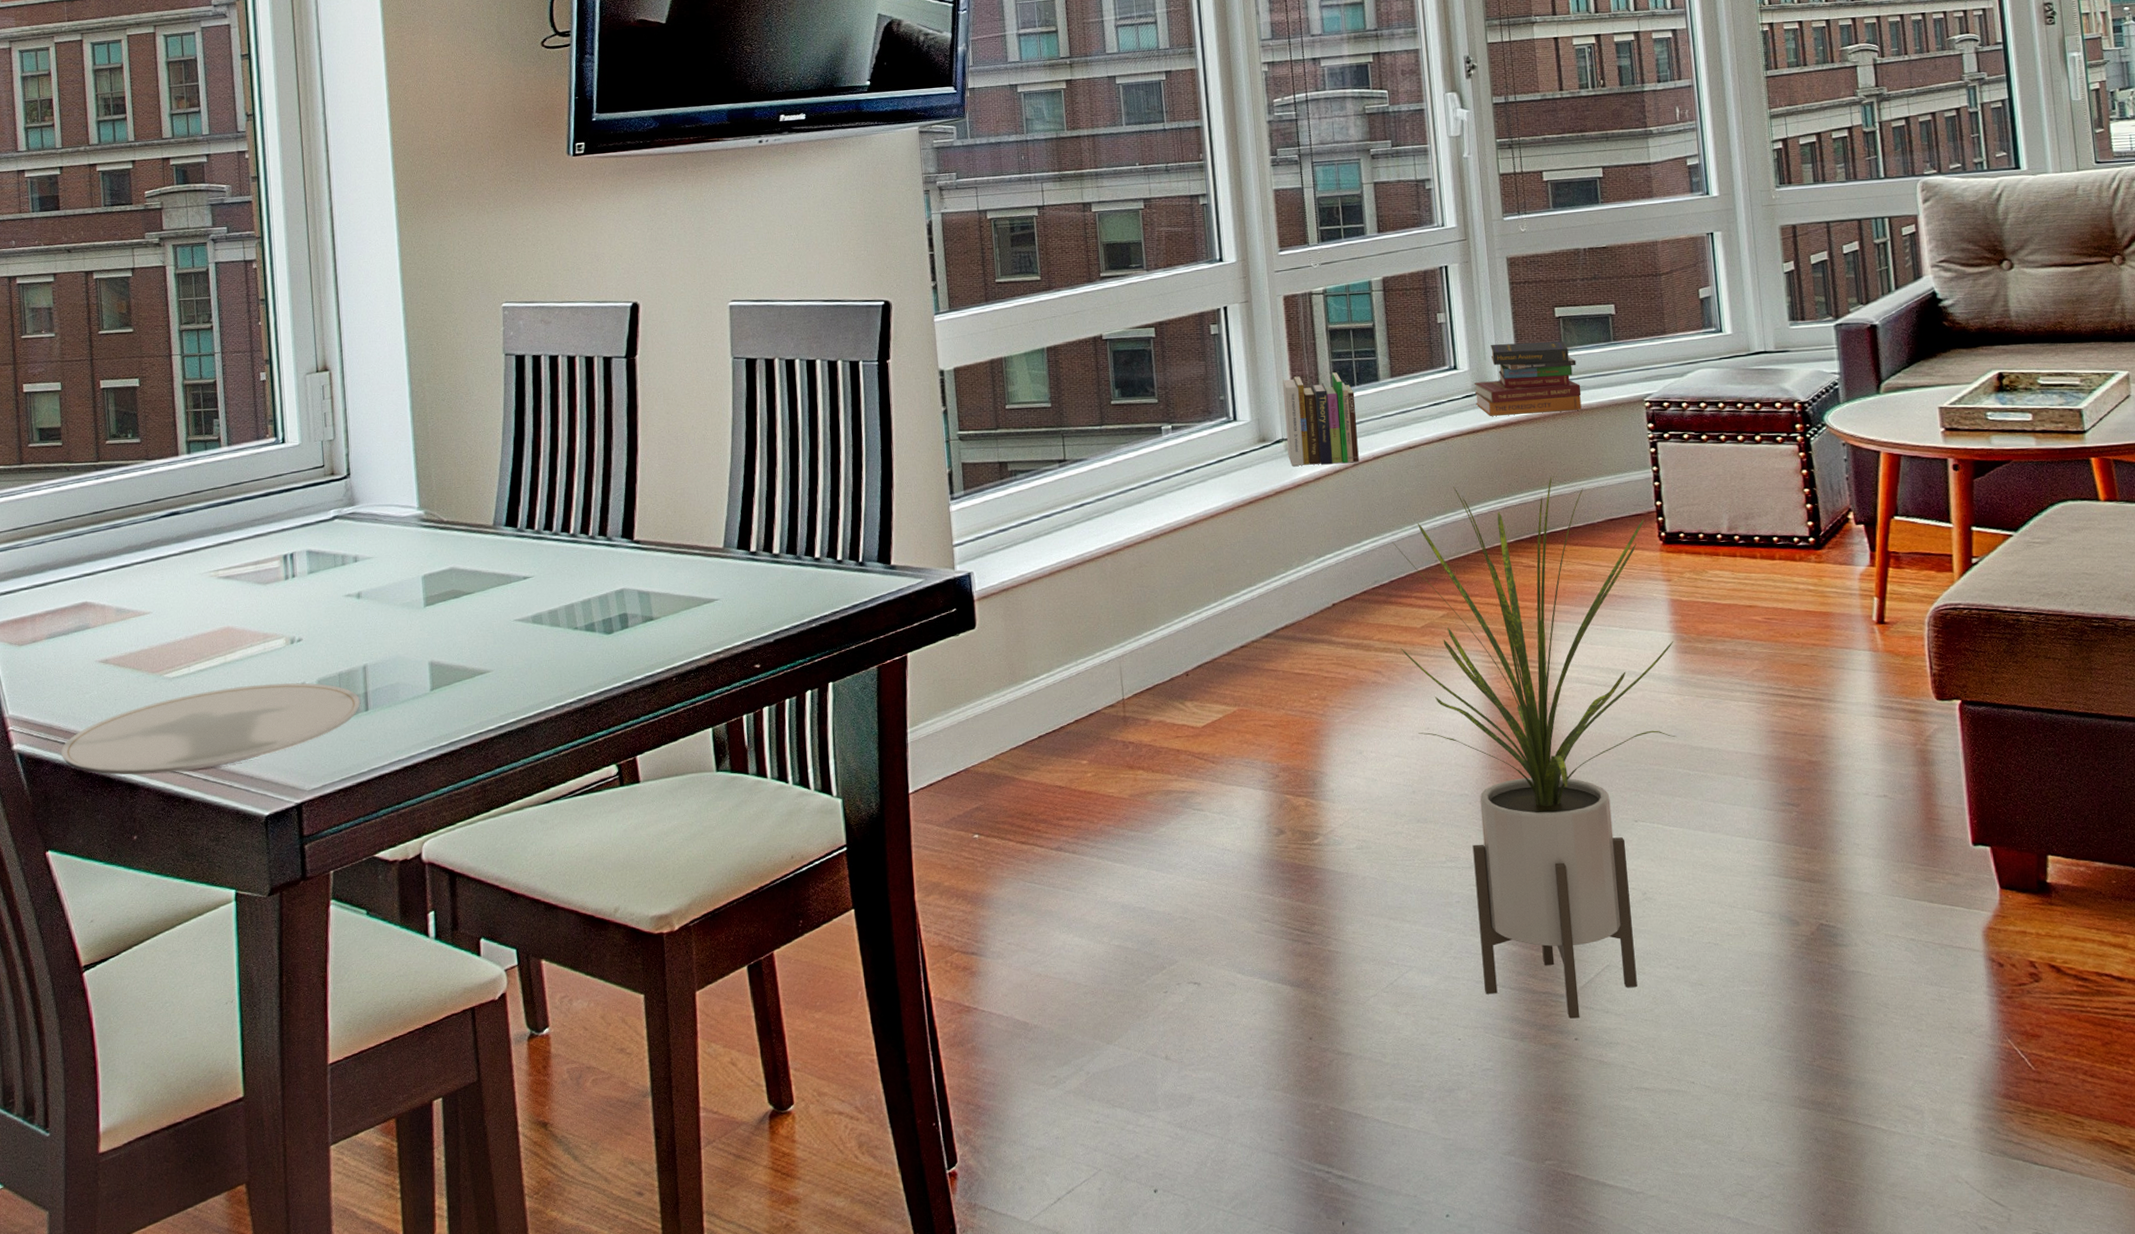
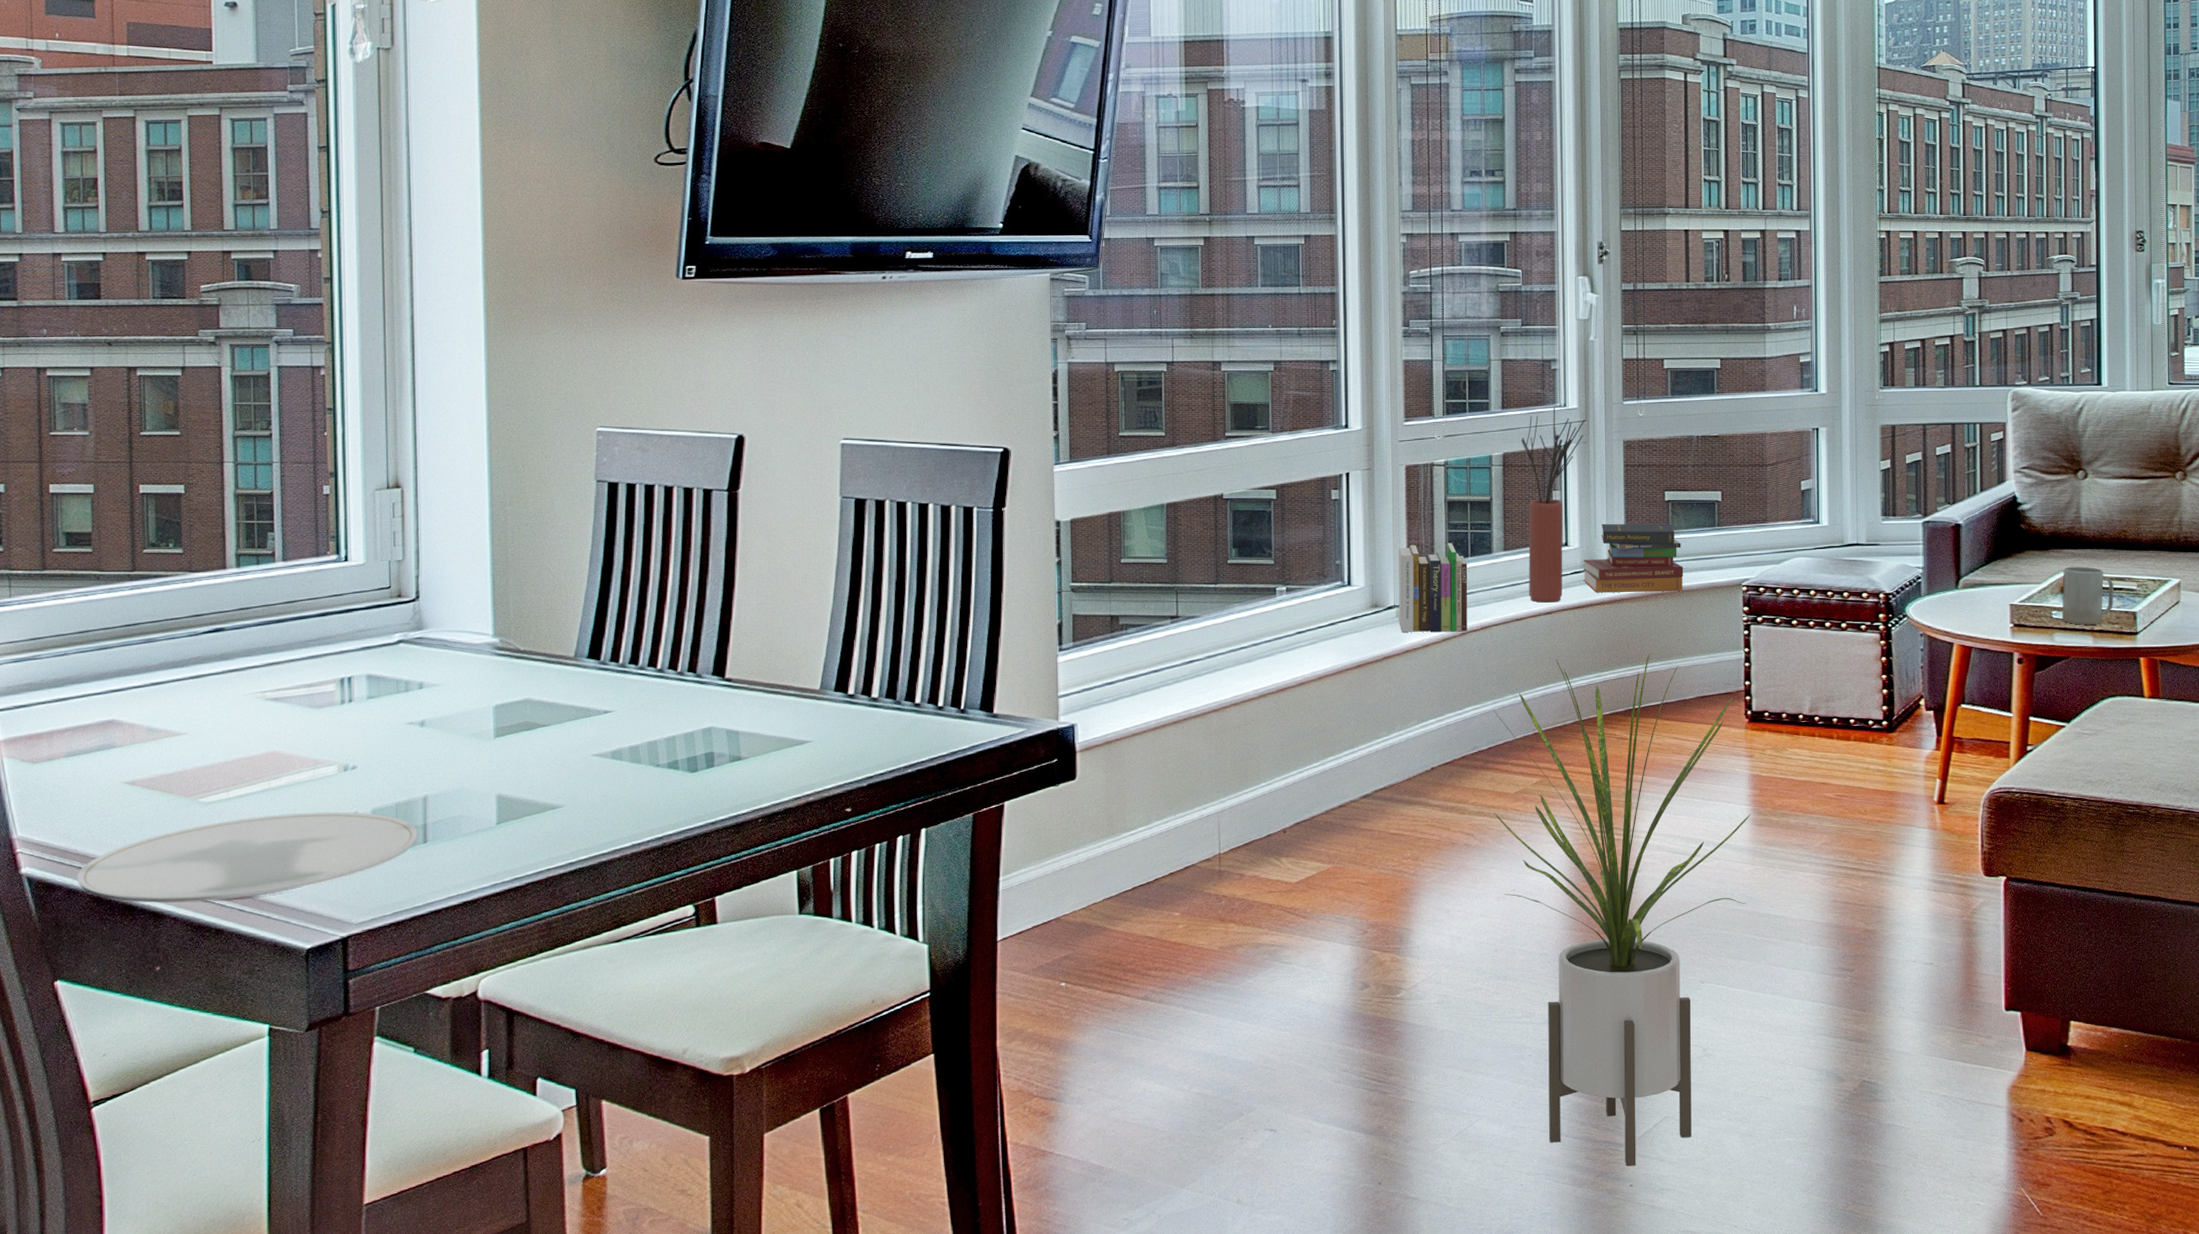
vase: none [1400,227,1465,429] -> present [1522,407,1585,603]
mug: none [1995,363,2055,426] -> present [2061,566,2114,625]

